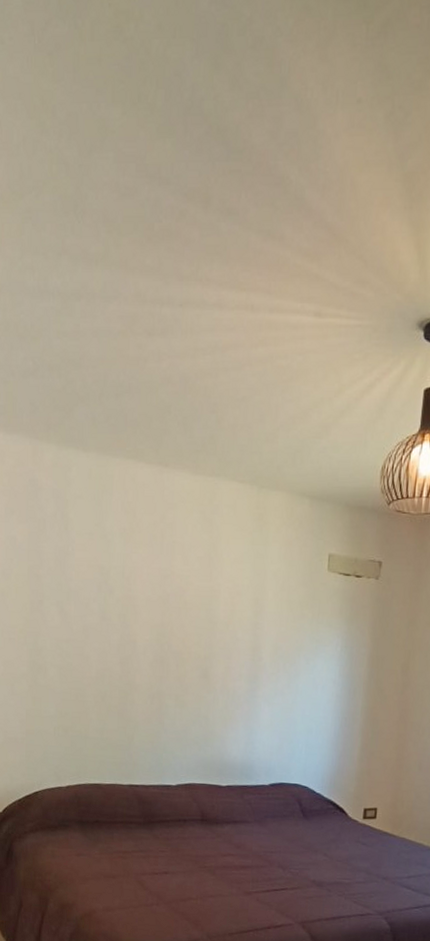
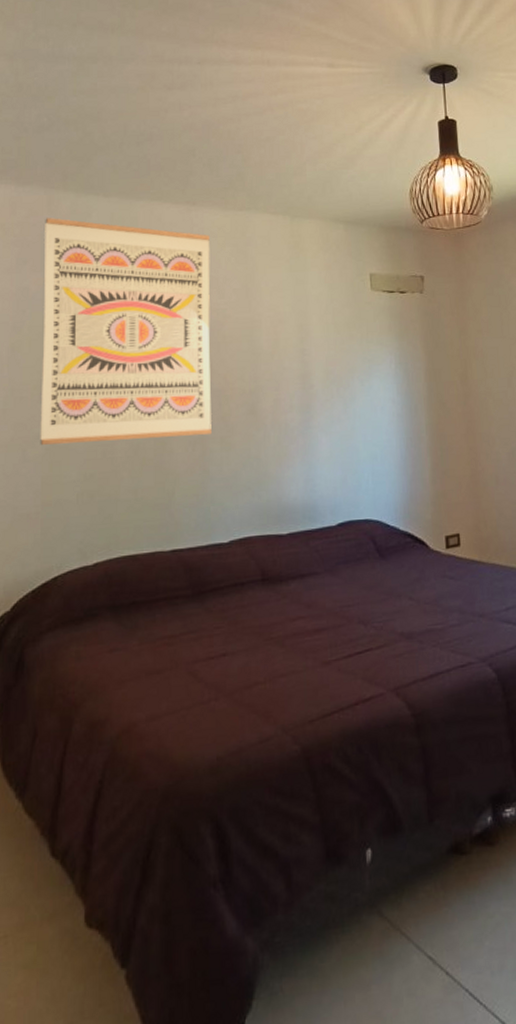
wall art: none [25,469,179,691] -> present [40,218,212,445]

